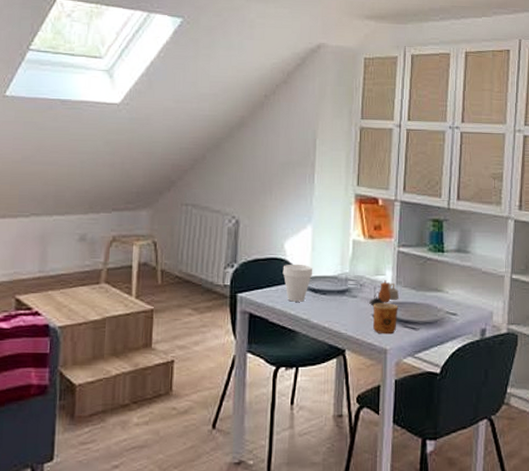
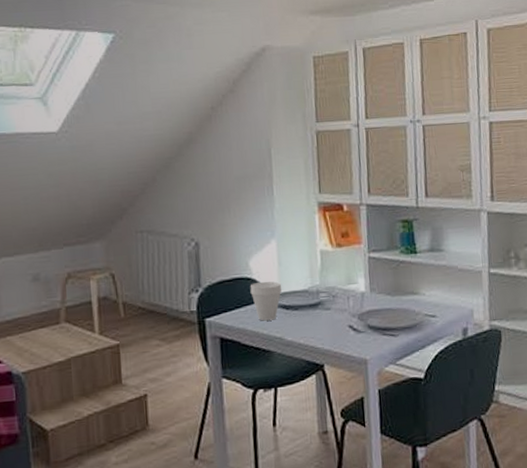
teapot: present [369,280,399,306] -> none [344,288,374,317]
cup: present [373,303,398,334] -> none [348,312,375,345]

